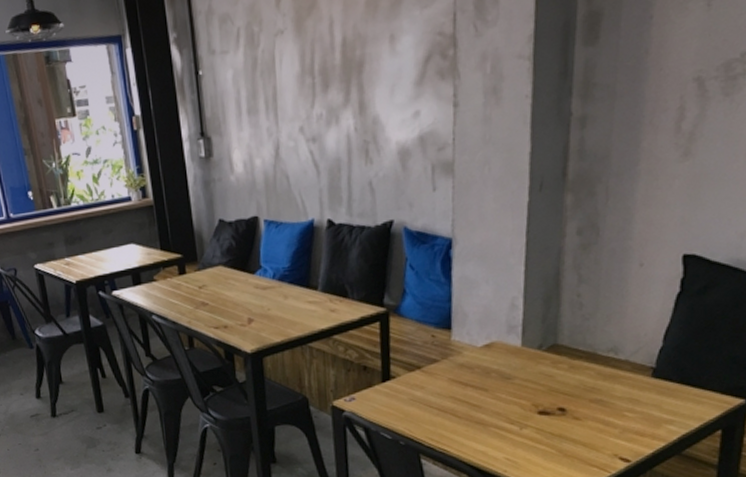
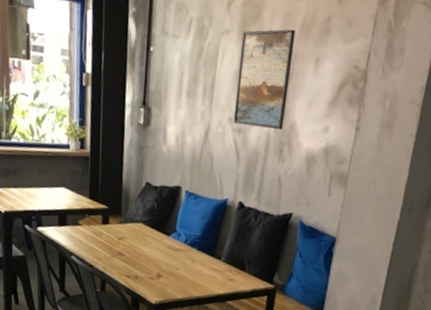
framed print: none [298,9,365,133] -> present [233,29,296,130]

